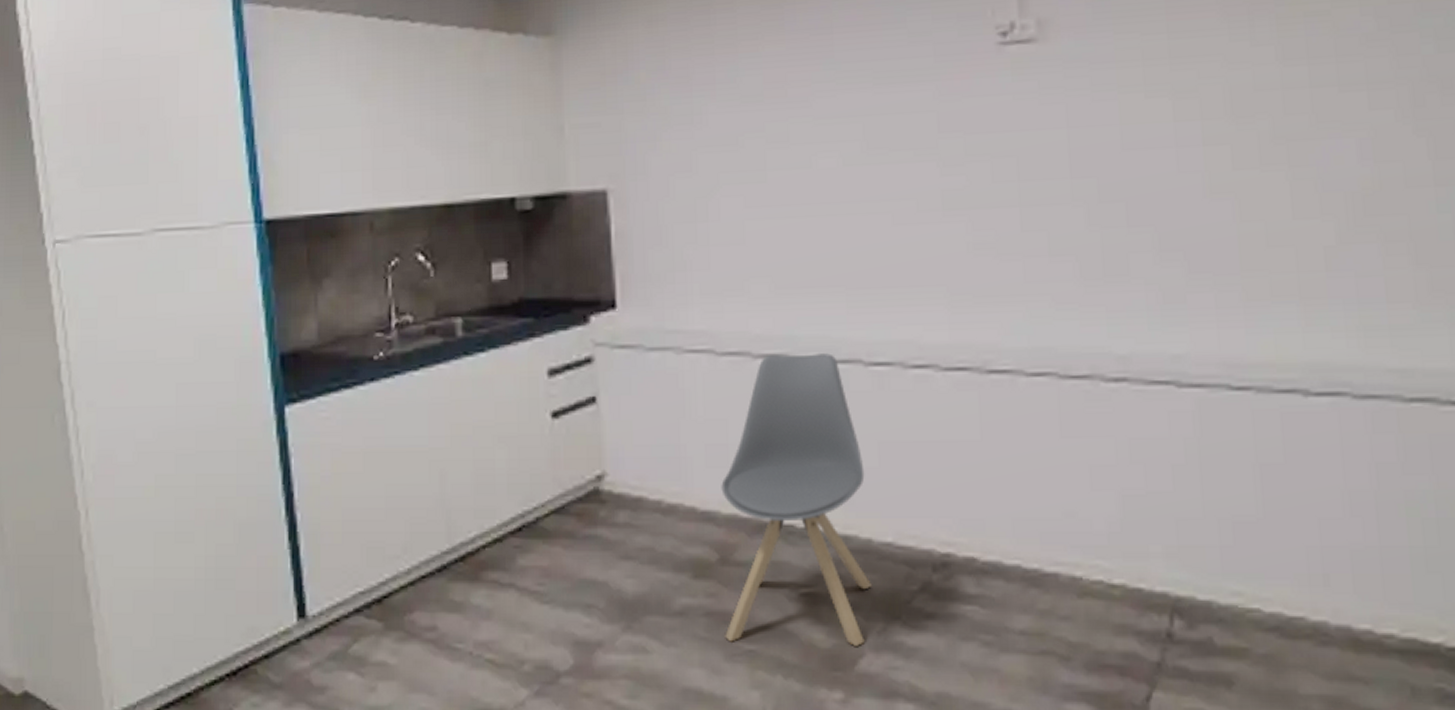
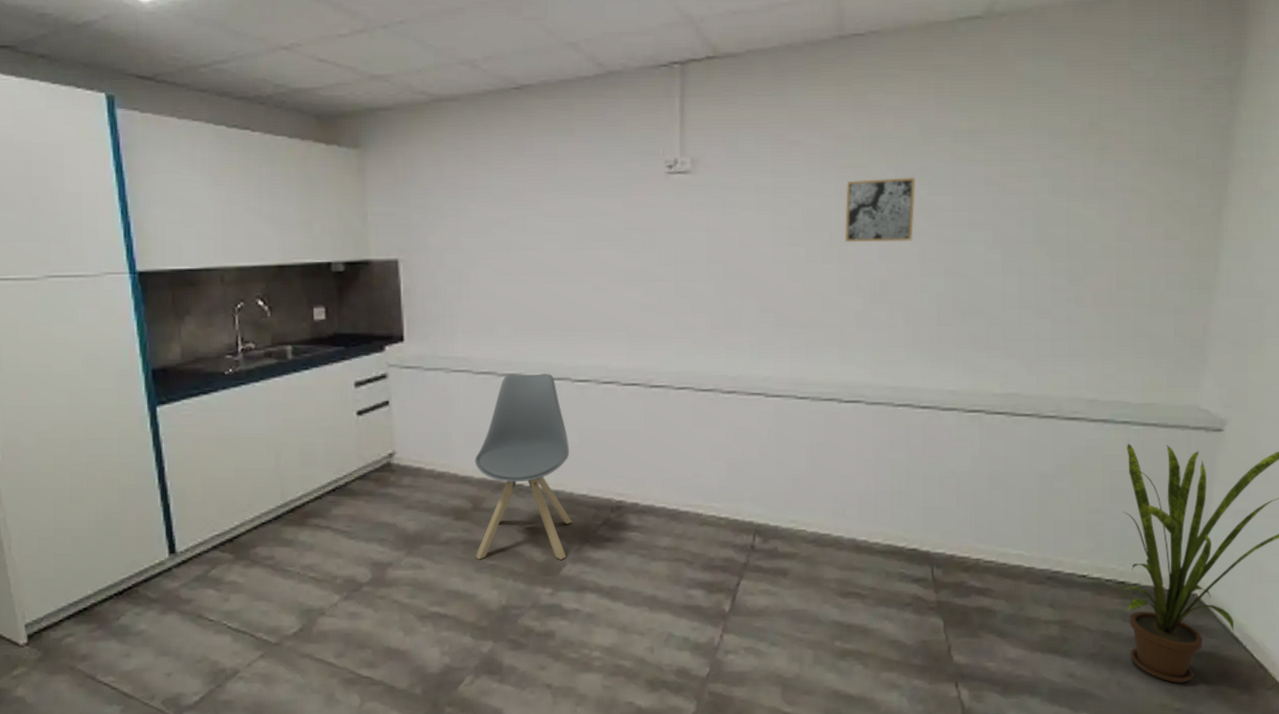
wall art: none [1293,25,1416,135] -> present [844,176,916,243]

